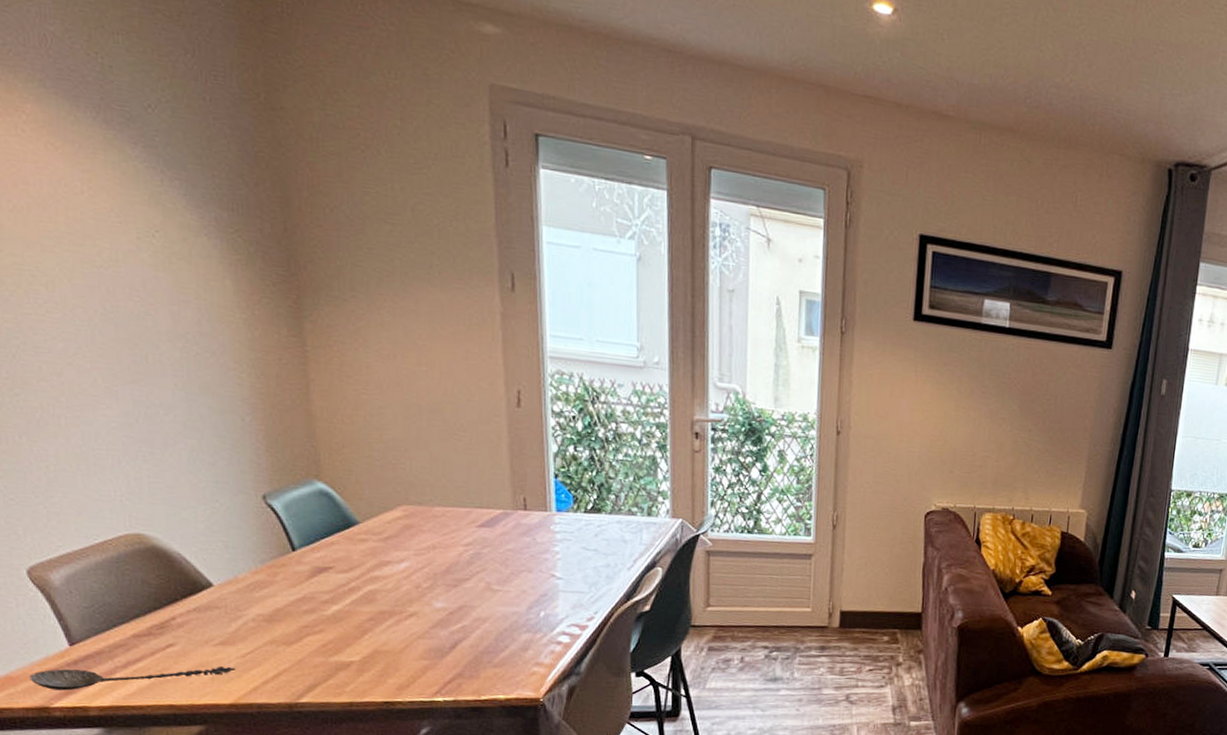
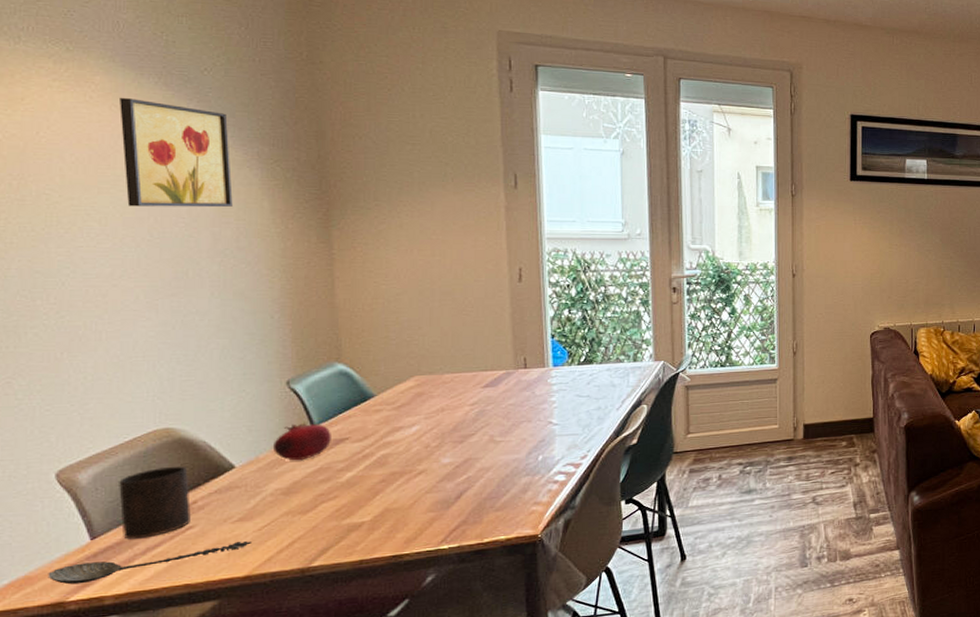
wall art: none [55,133,191,282] -> present [120,97,233,208]
cup: none [93,576,172,651] -> present [119,466,192,539]
fruit: none [251,544,314,586] -> present [272,423,331,461]

